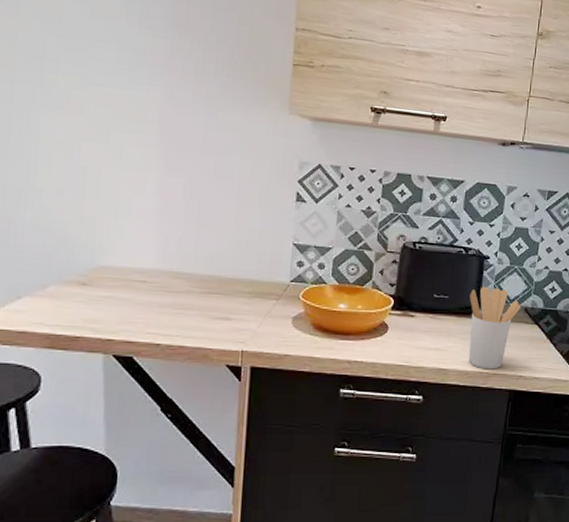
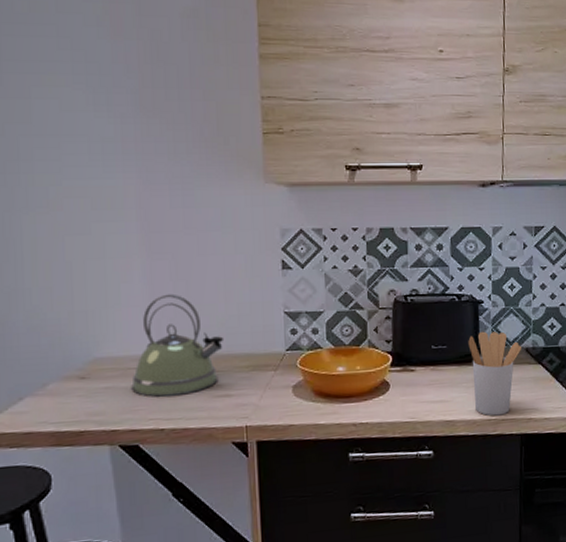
kettle: none [132,211,231,313] -> present [131,293,225,397]

